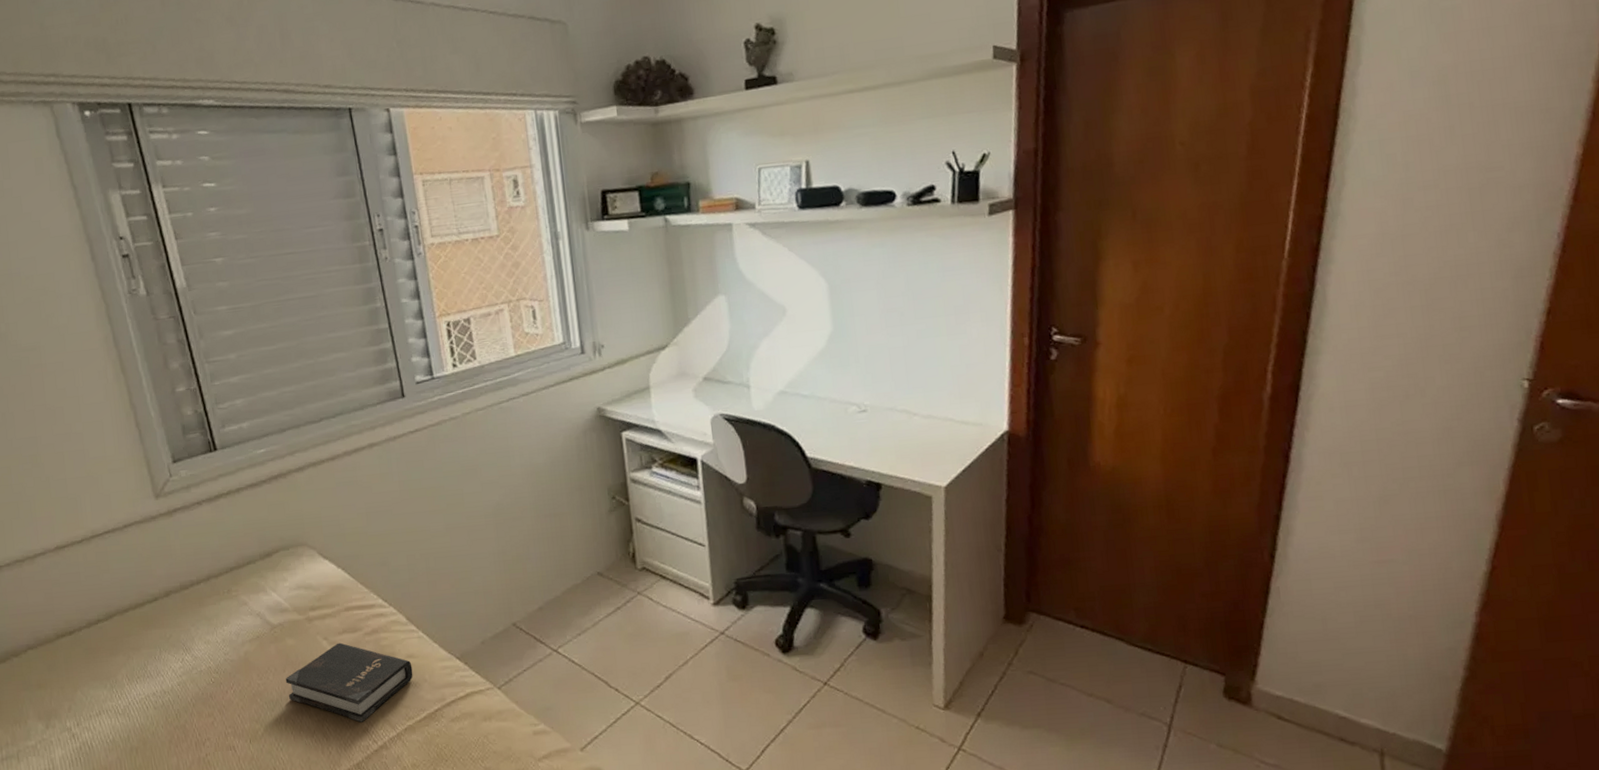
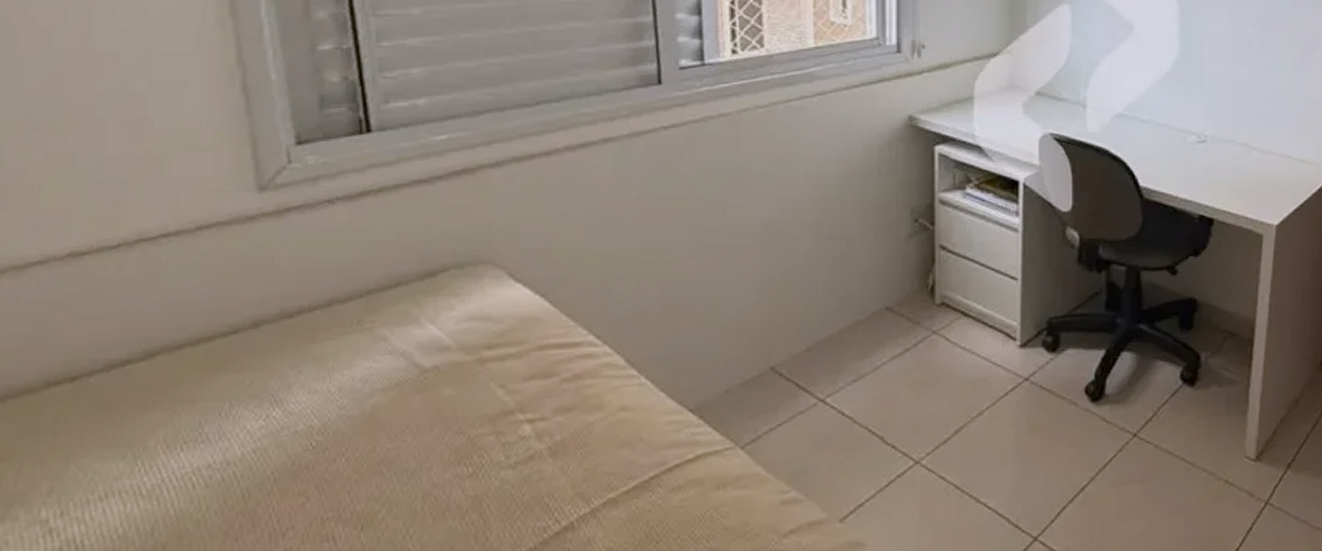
hardback book: present [285,642,413,723] -> none [431,391,625,497]

